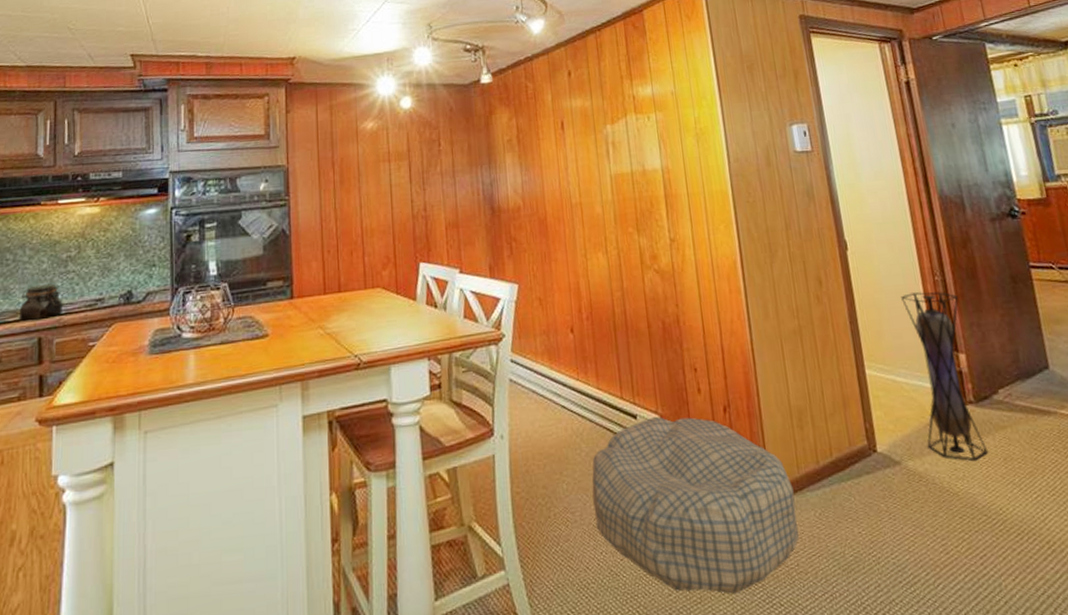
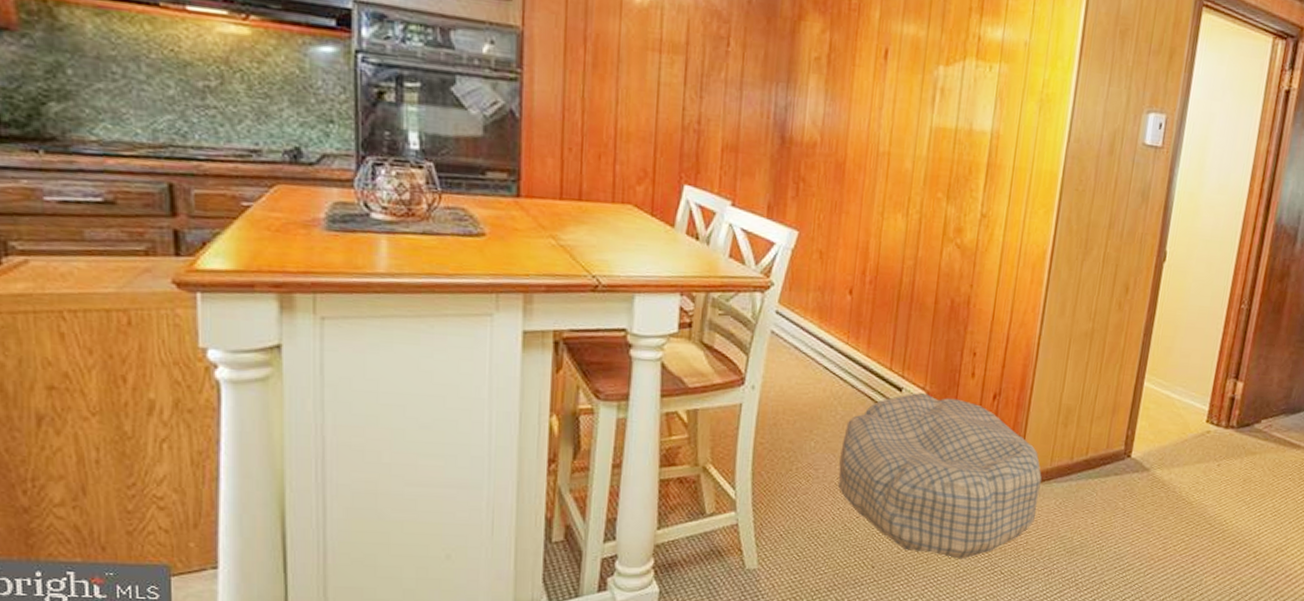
jar: present [19,284,62,321] -> none [137,115,201,163]
lantern: present [901,292,989,461] -> none [1179,316,1258,478]

